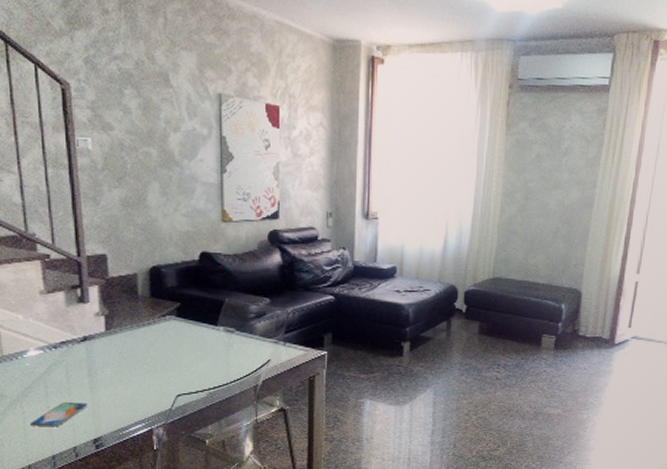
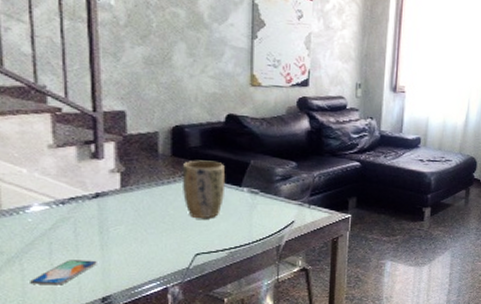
plant pot: none [160,300,201,359] -> present [182,160,225,218]

